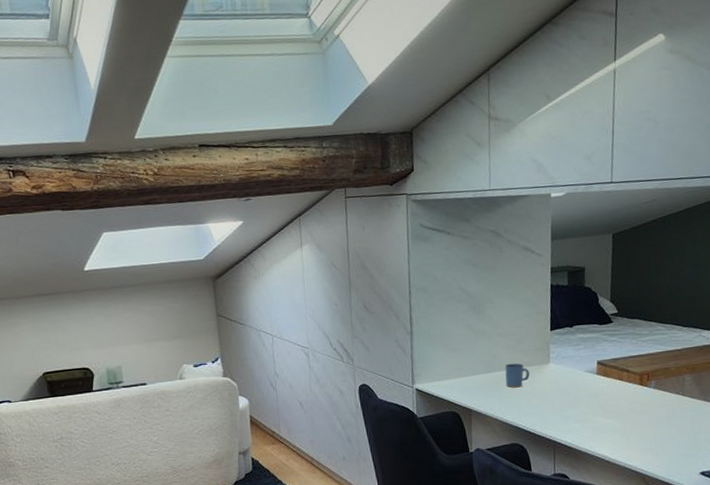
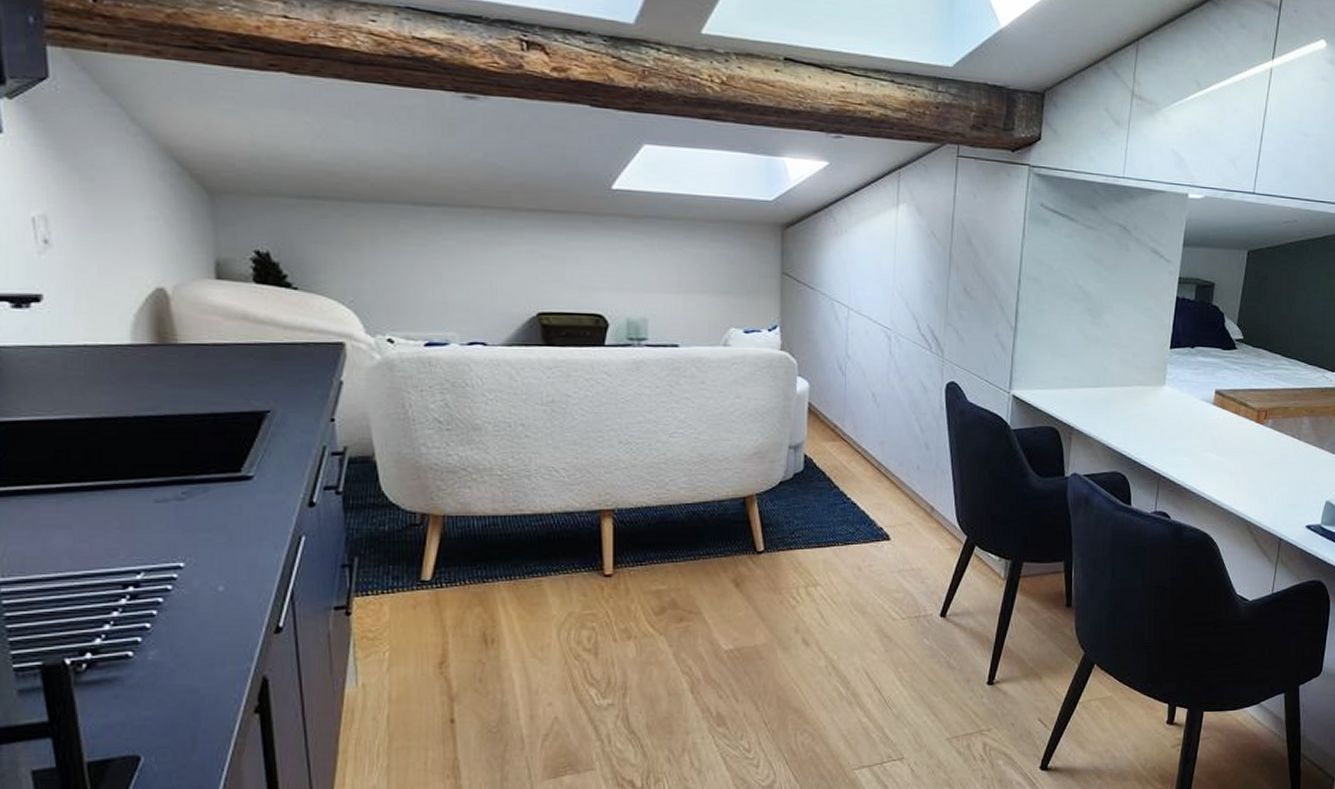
mug: present [505,363,530,388] -> none [1115,380,1142,409]

